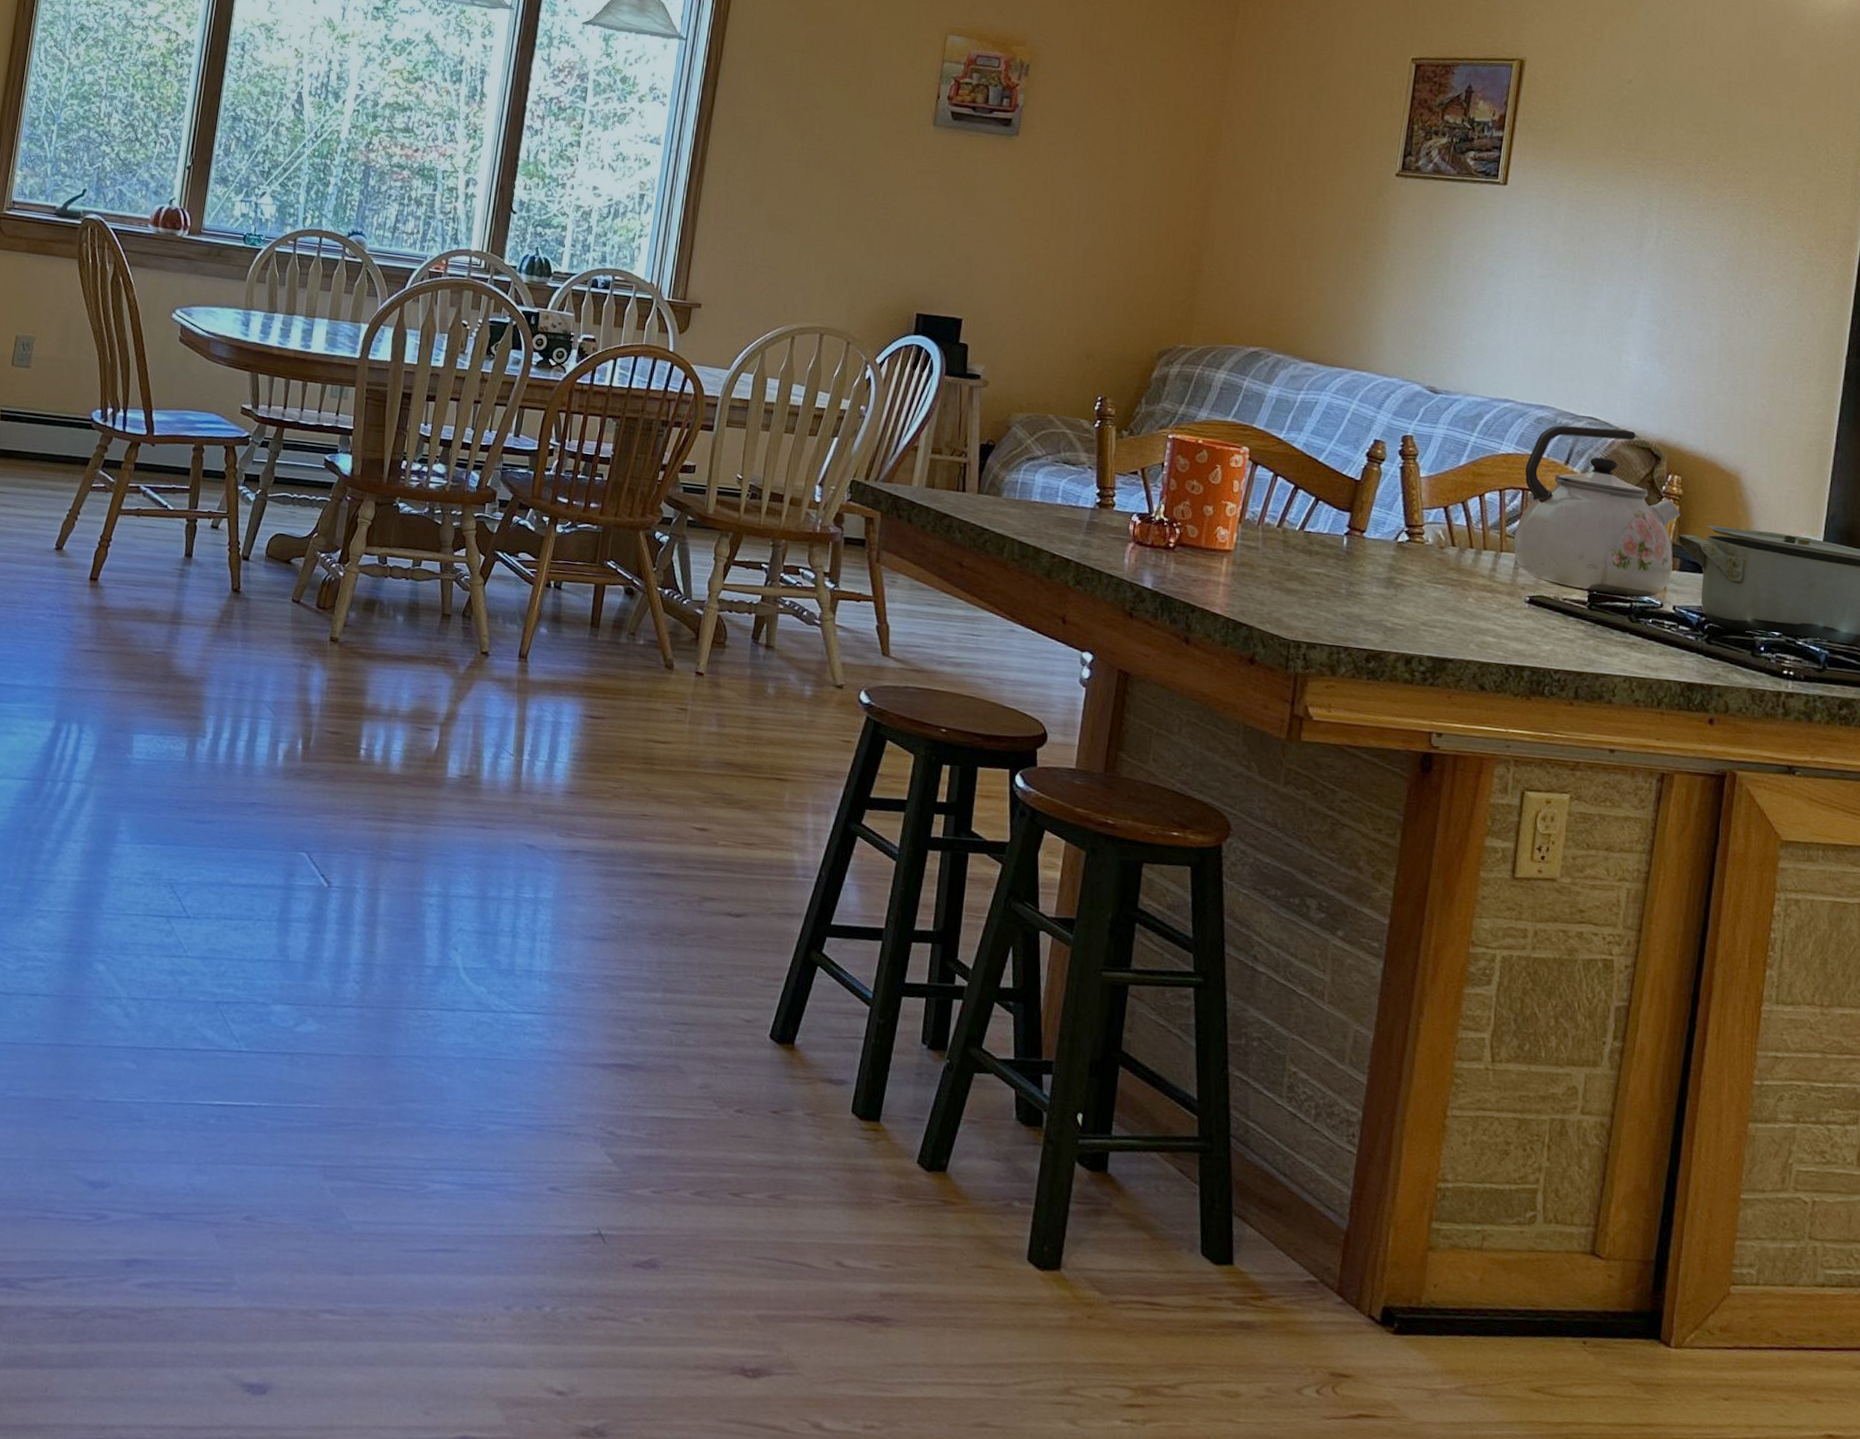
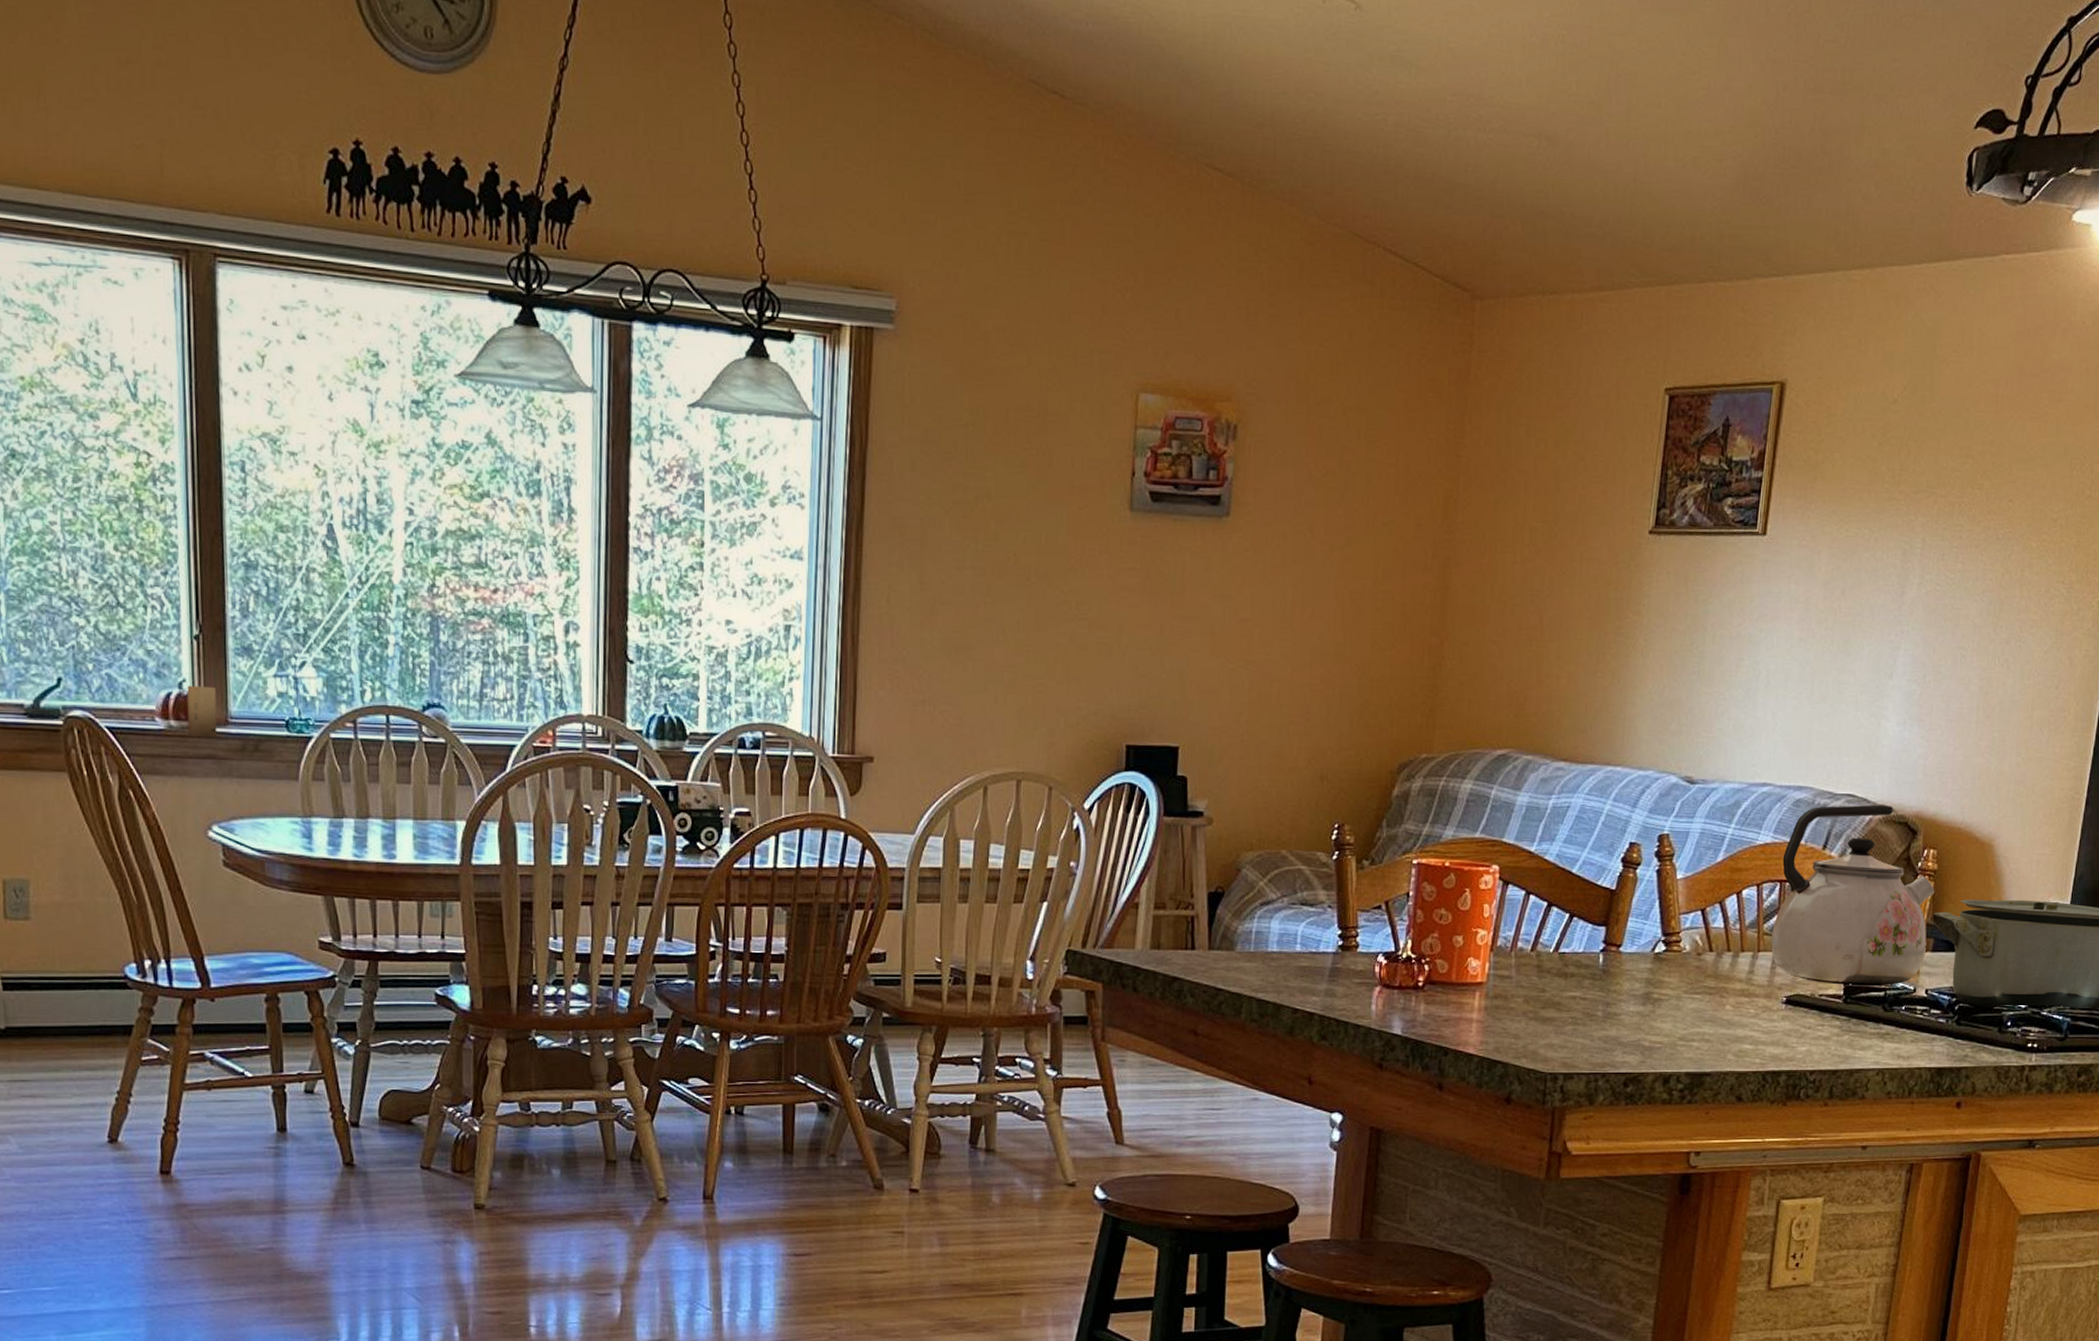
candle: none [170,202,196,243] -> present [187,685,218,737]

